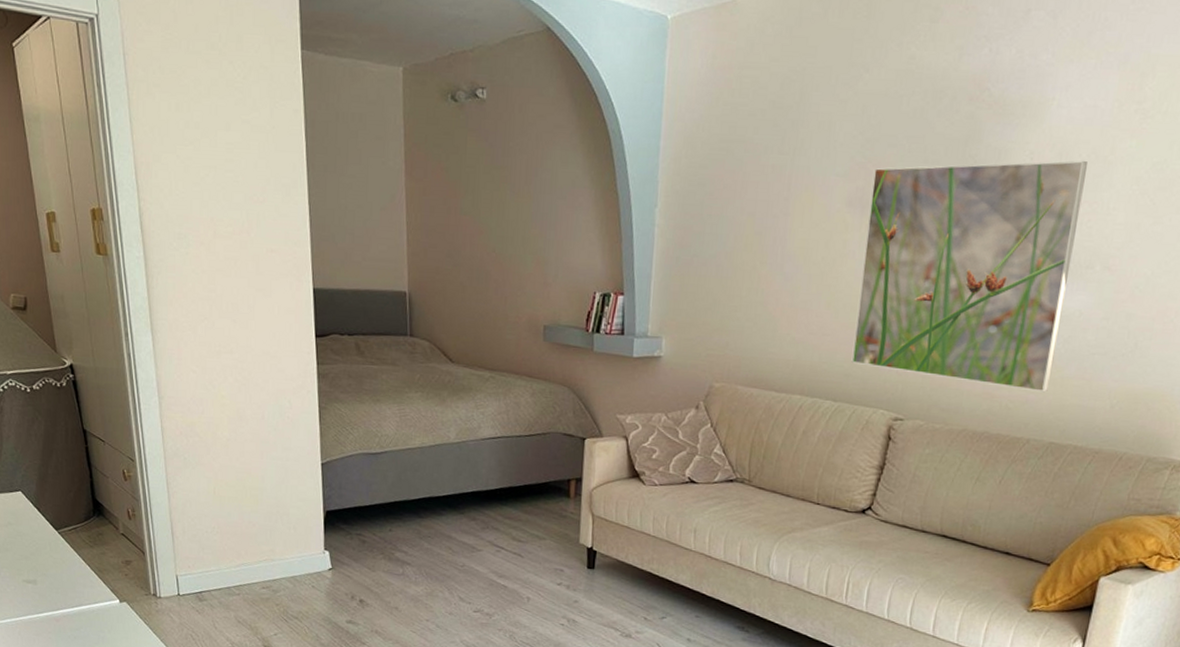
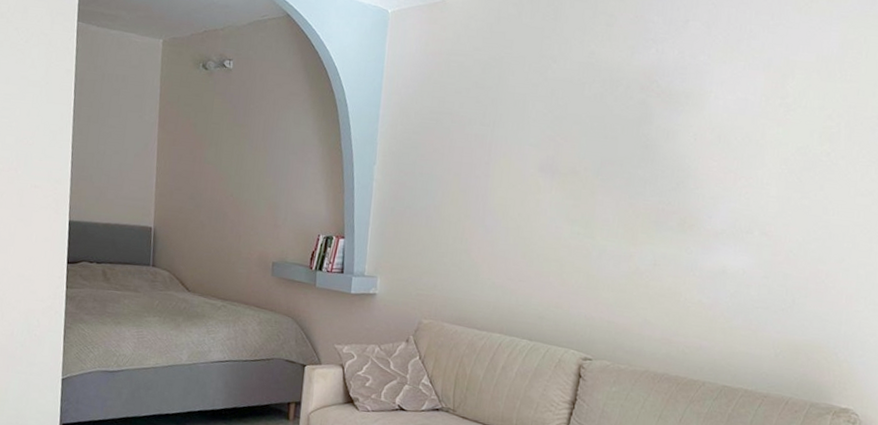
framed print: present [851,161,1087,393] -> none [545,140,742,340]

